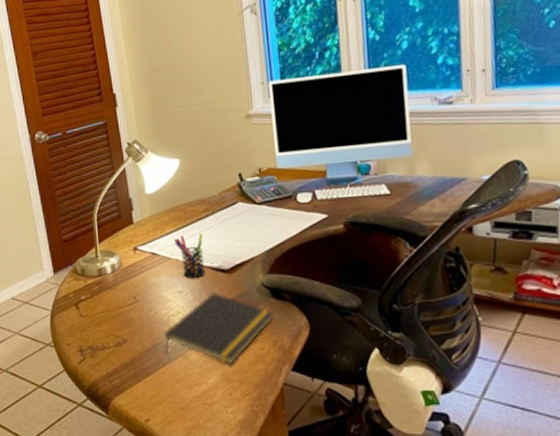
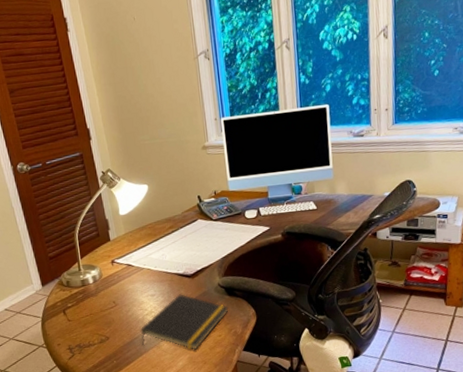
pen holder: present [174,233,206,278] -> none [146,246,173,284]

